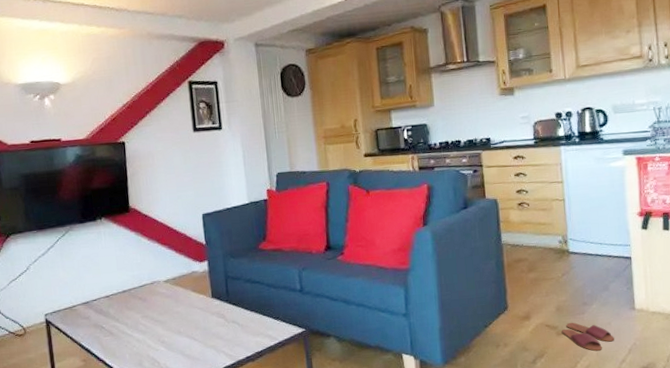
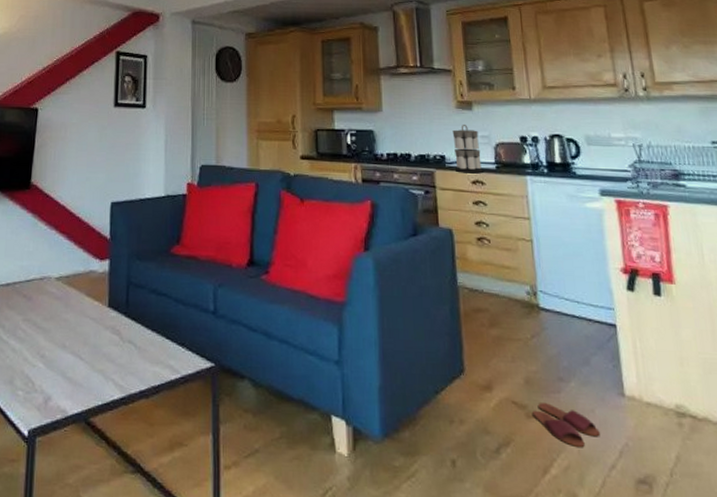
spice rack: none [496,108,523,151] -> present [452,124,483,174]

